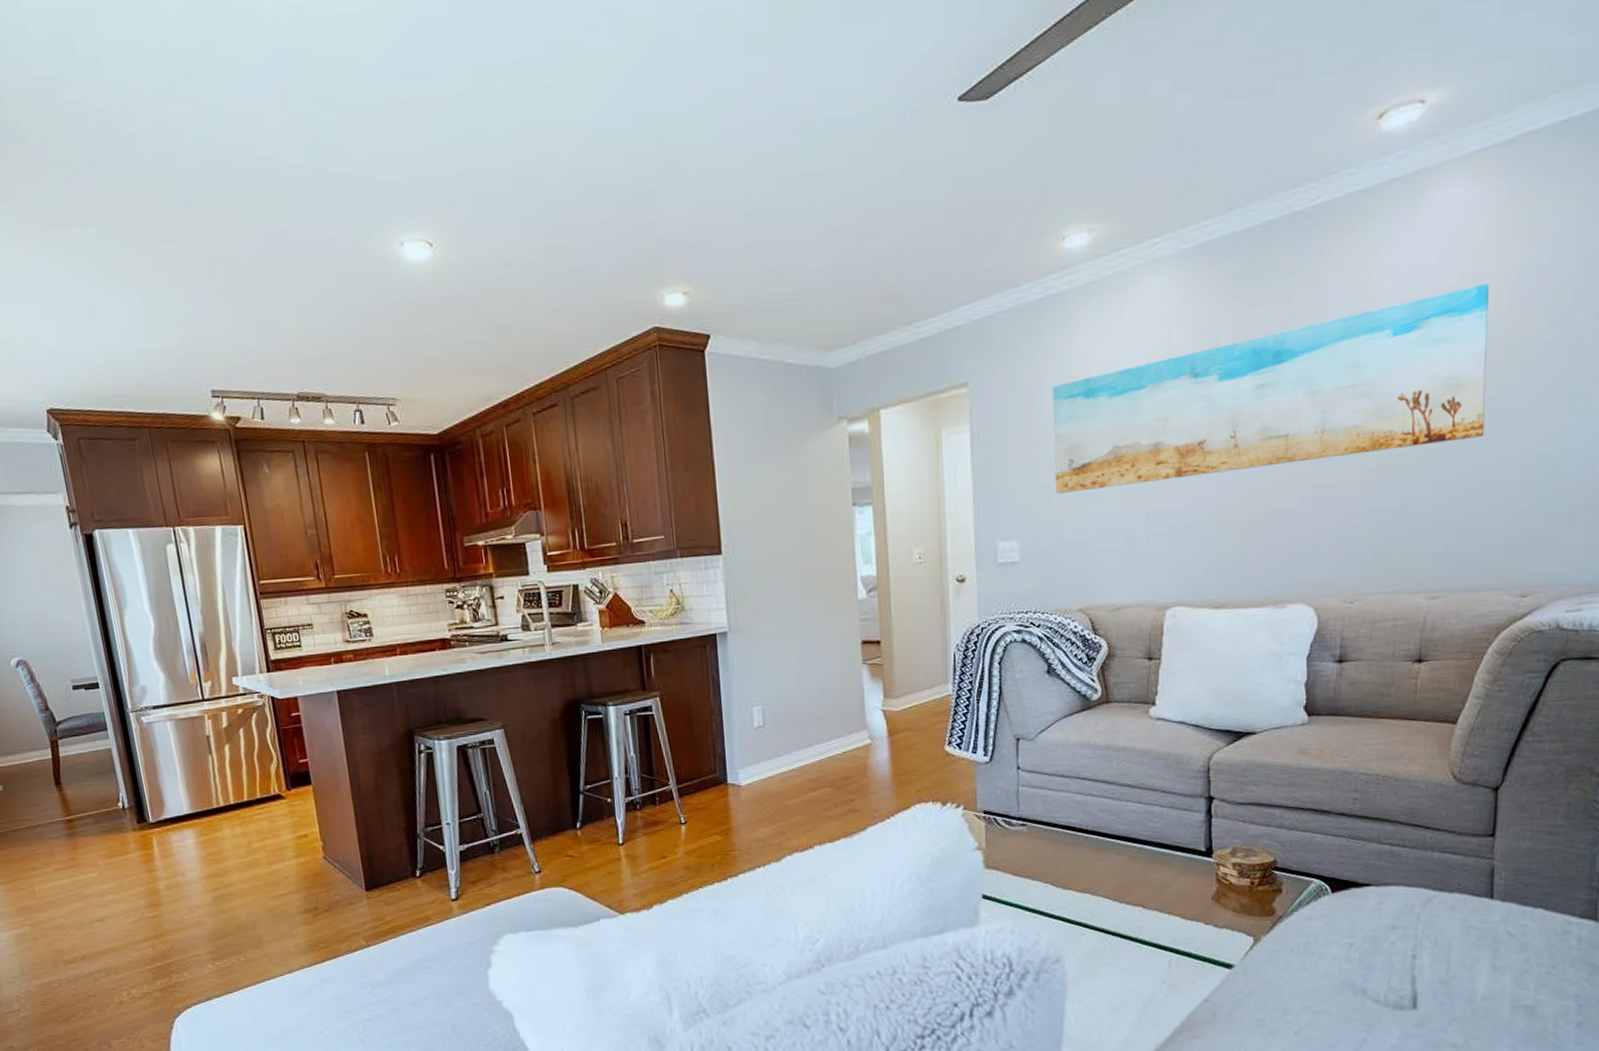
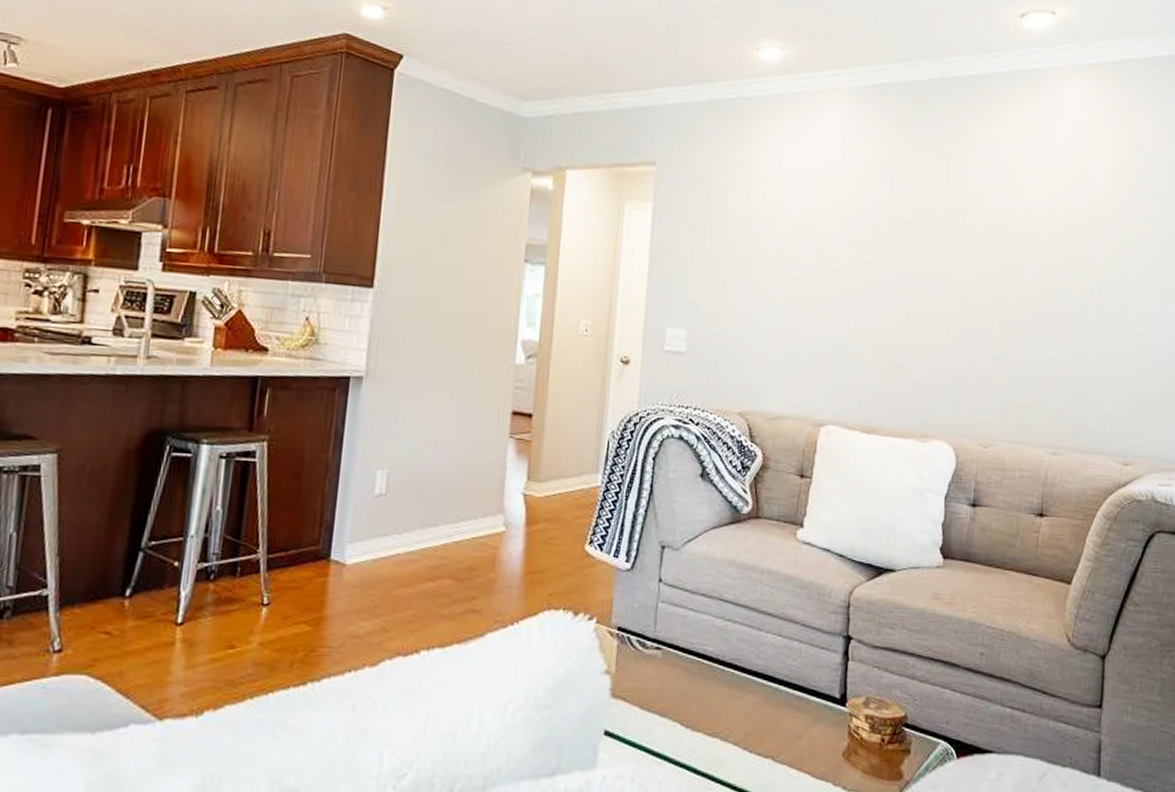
wall art: present [1052,284,1489,494] -> none [727,174,1101,309]

